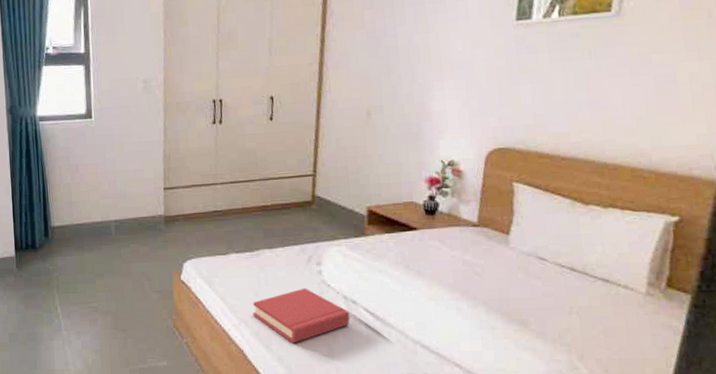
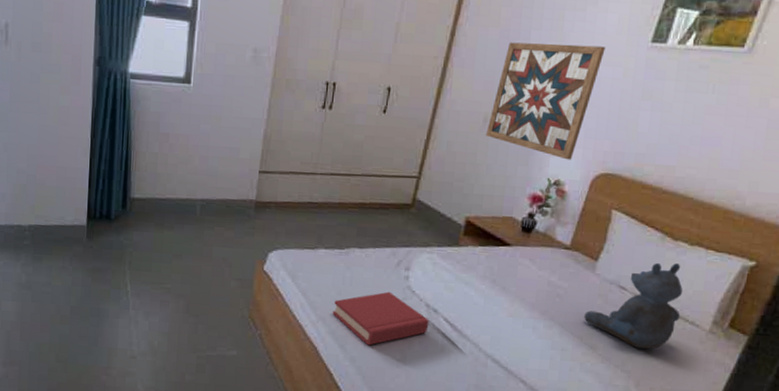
wall art: none [371,31,472,141] -> present [485,42,606,160]
stuffed bear: none [507,228,611,320] -> present [584,262,683,350]

